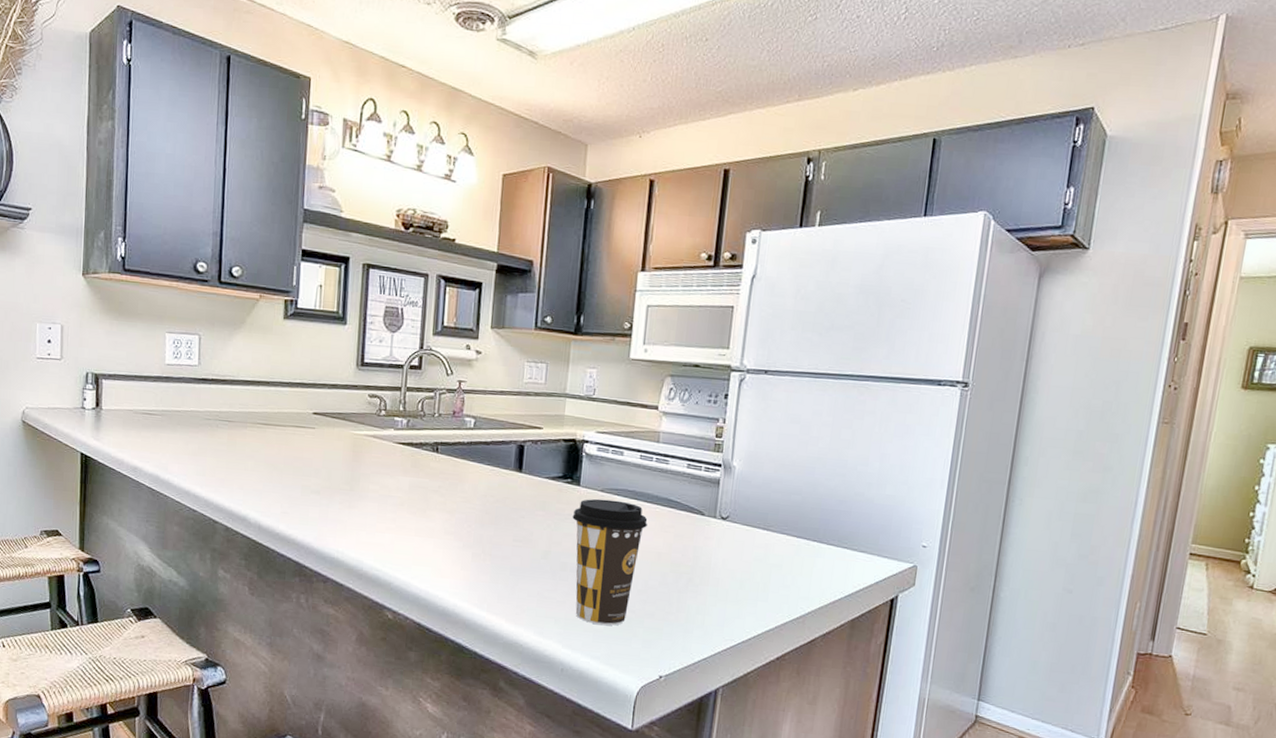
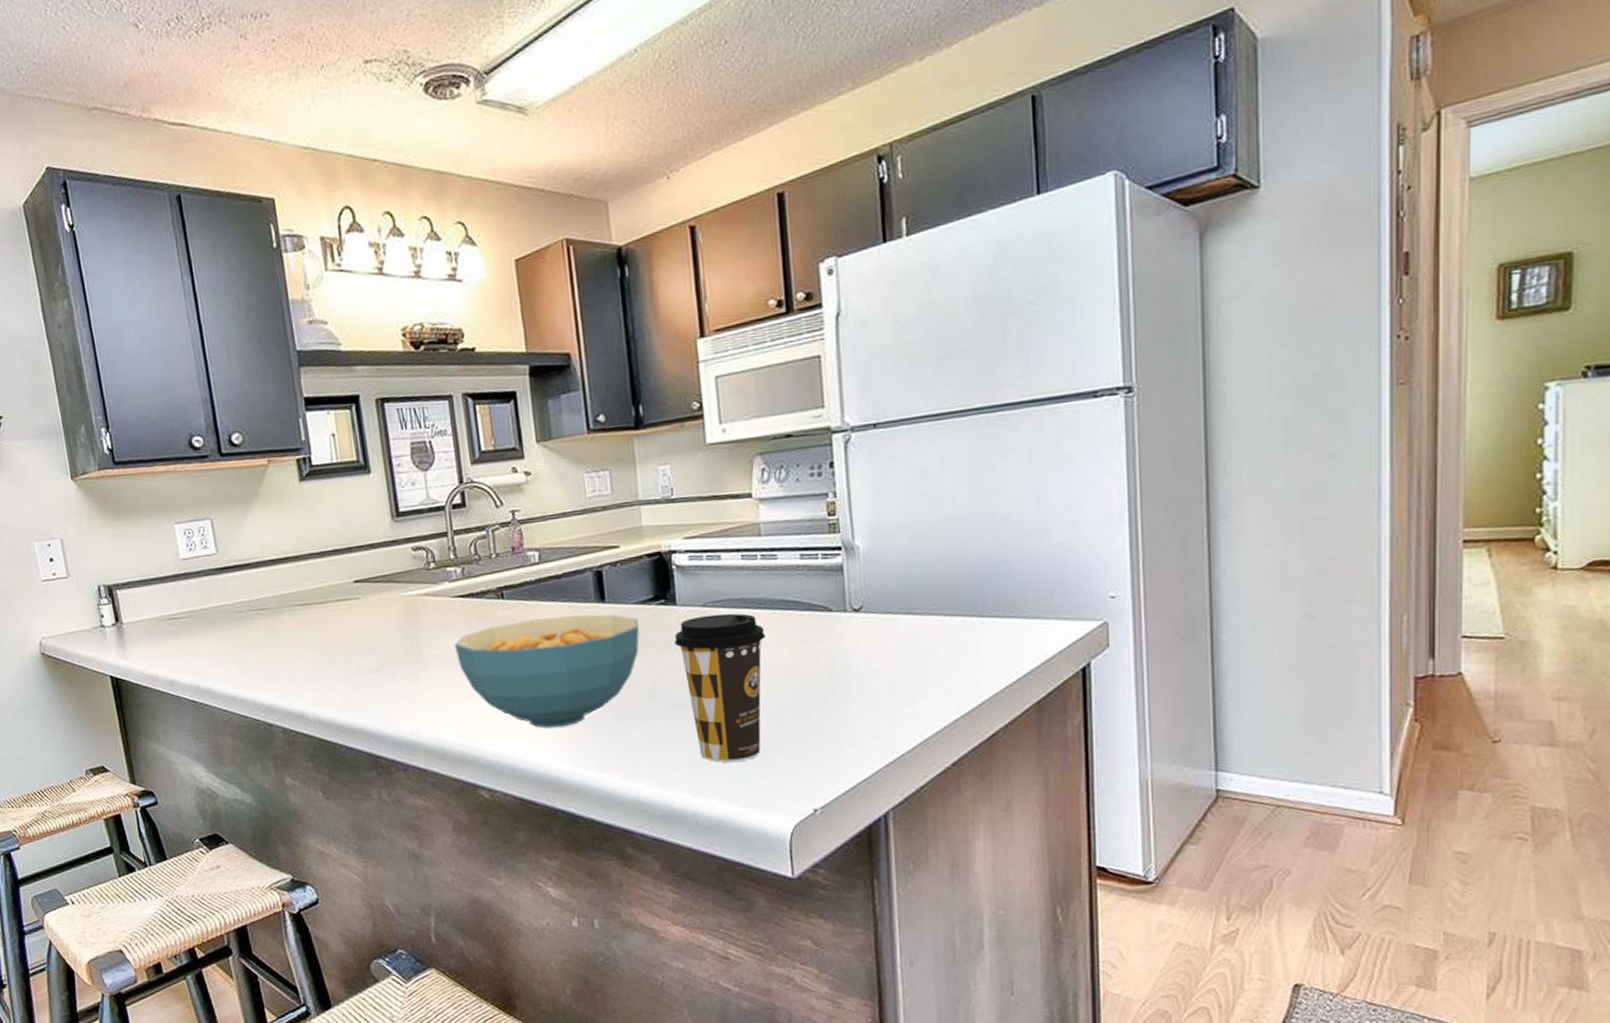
cereal bowl: none [388,474,547,570] -> present [454,614,640,729]

